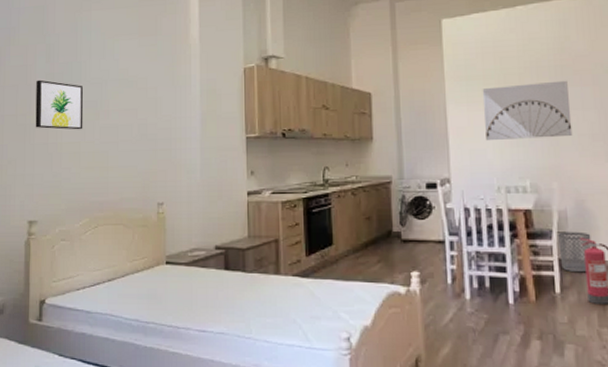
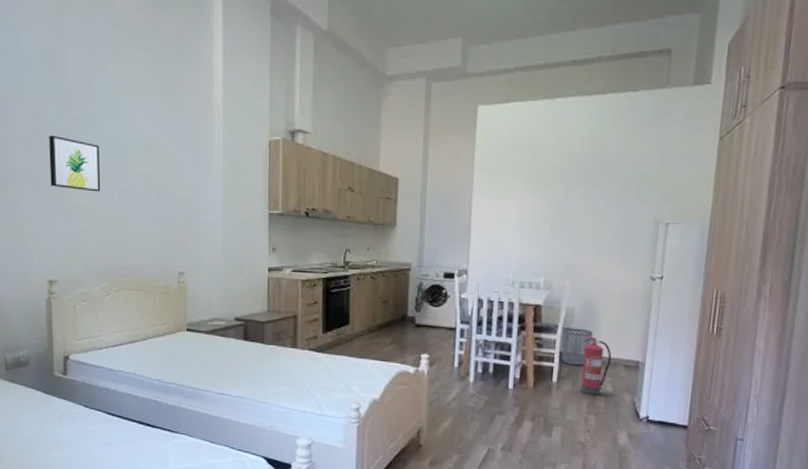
wall art: present [482,80,573,140] -> none [507,181,596,238]

